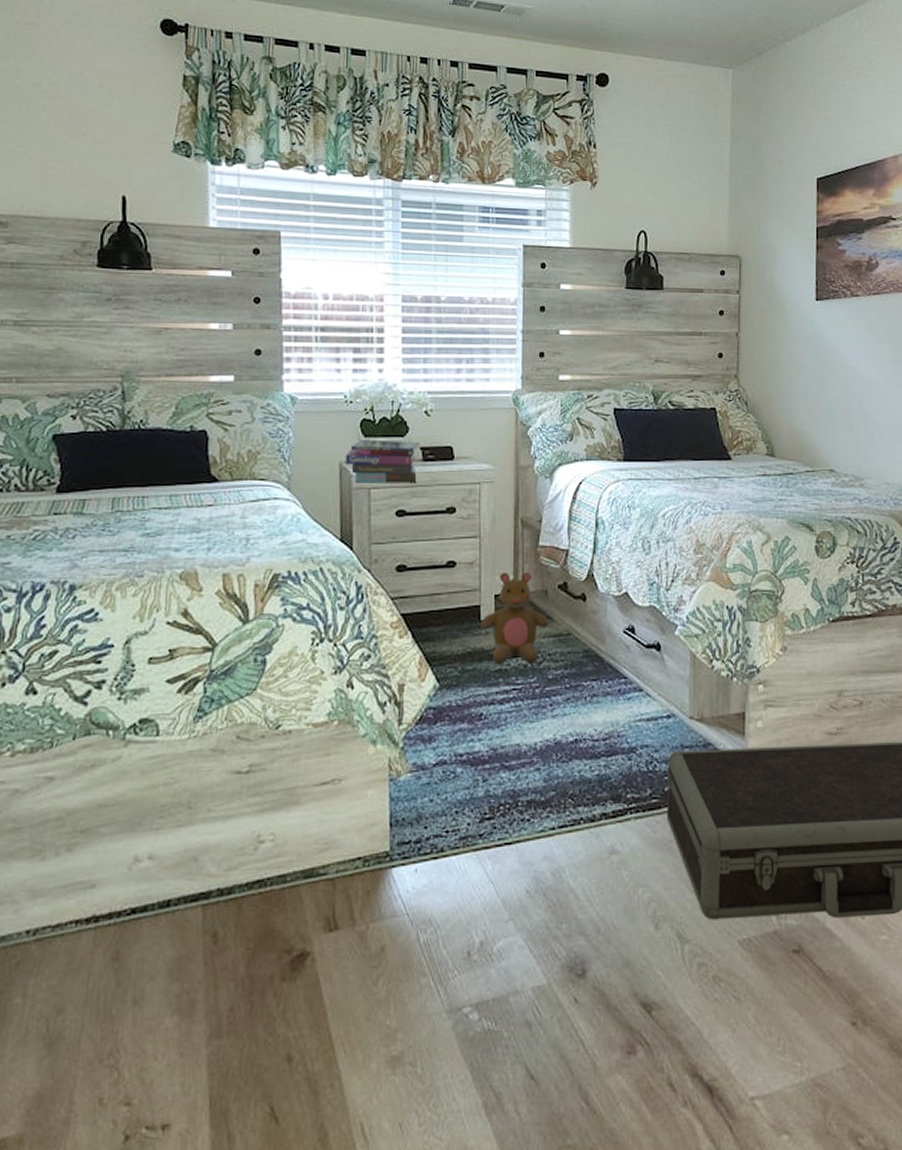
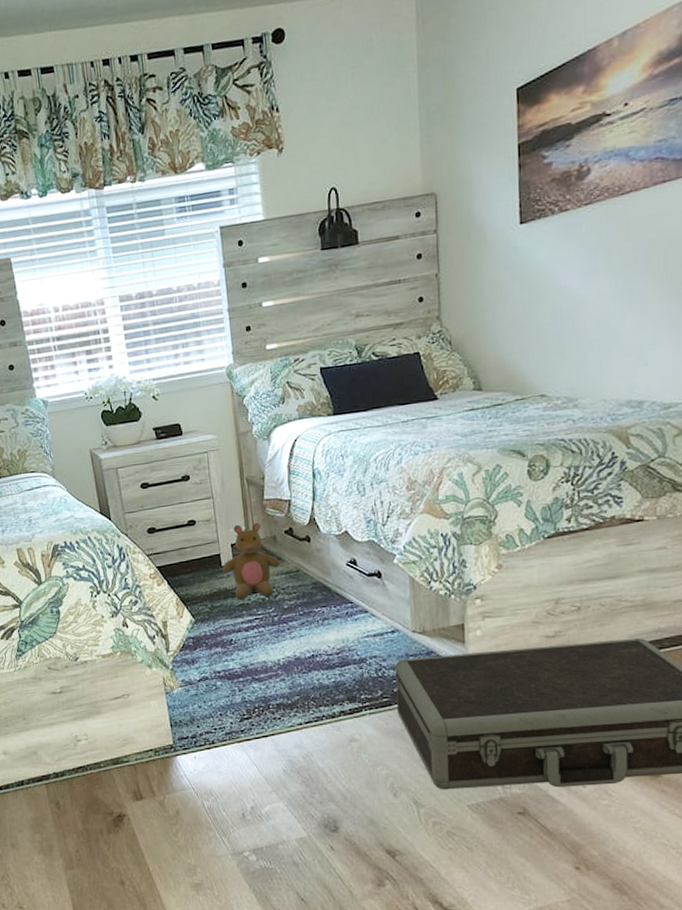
books: present [345,439,421,483] -> none [93,423,153,465]

